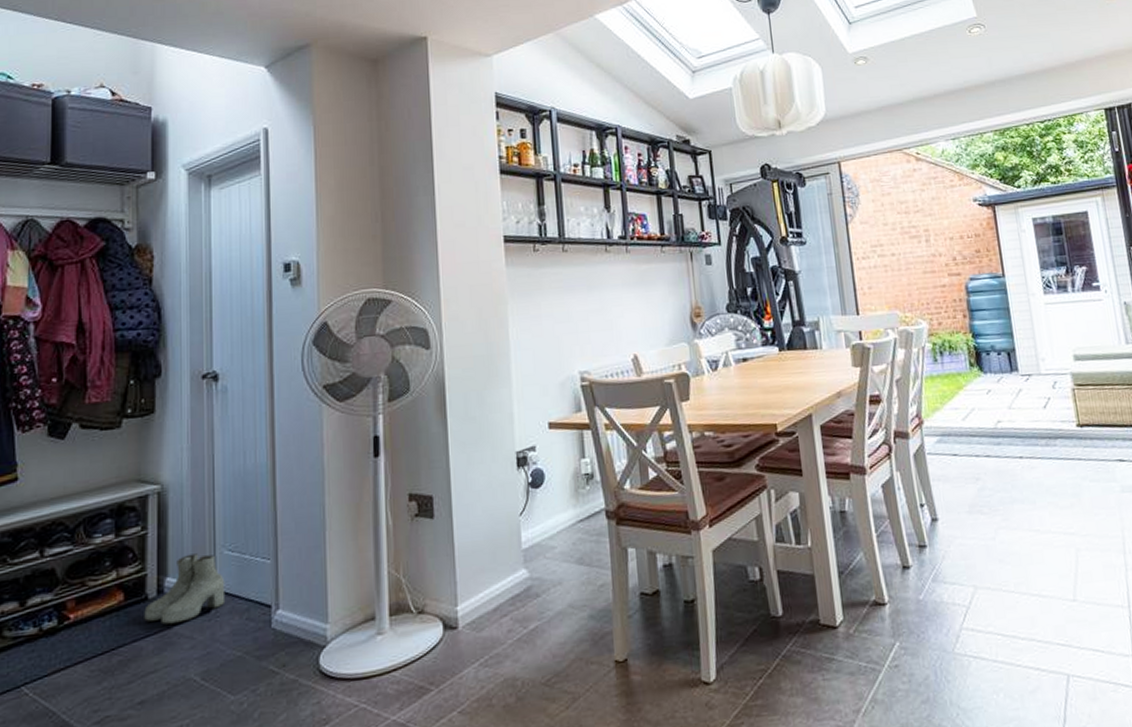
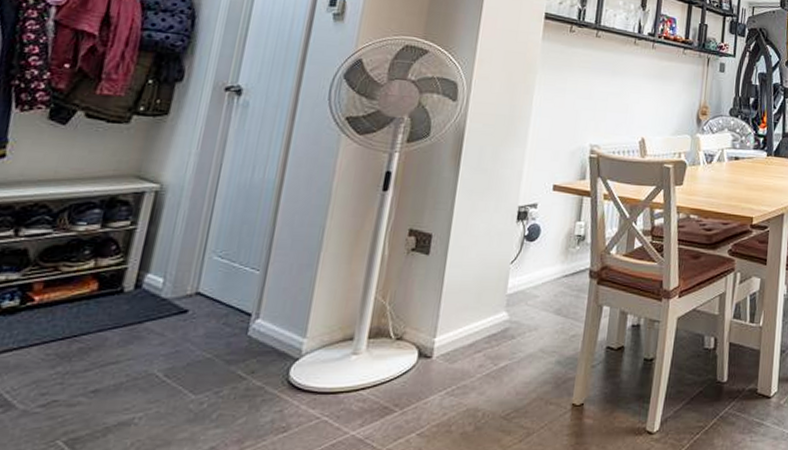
boots: present [144,553,226,625] -> none [115,254,209,319]

